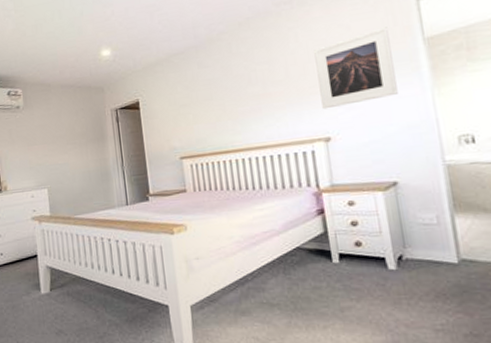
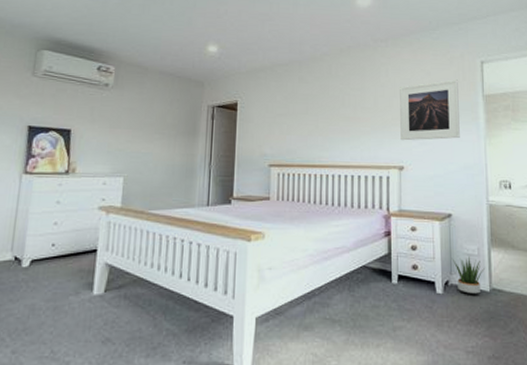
potted plant: none [403,227,448,269] -> present [451,257,485,295]

